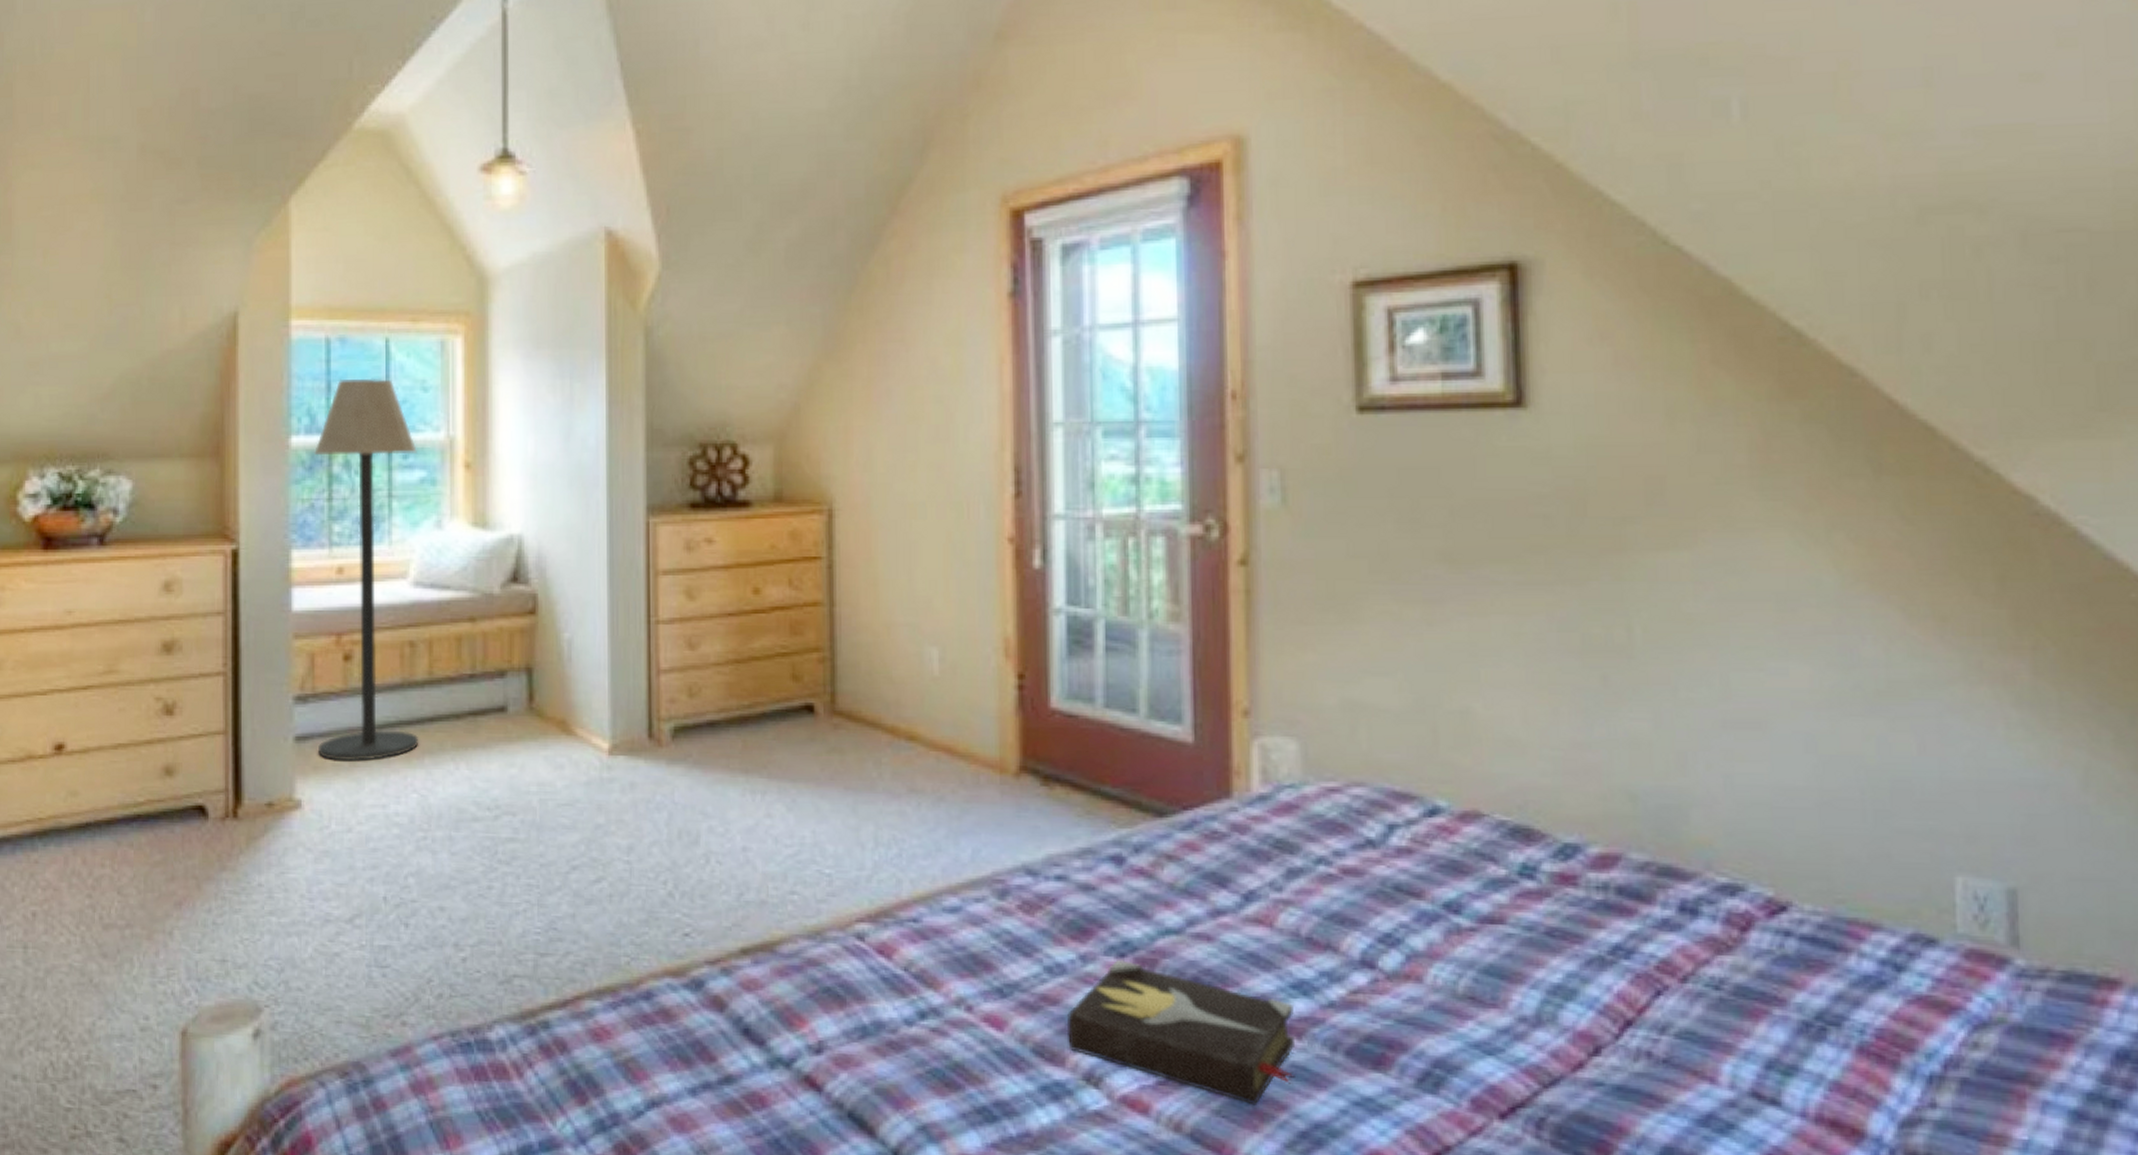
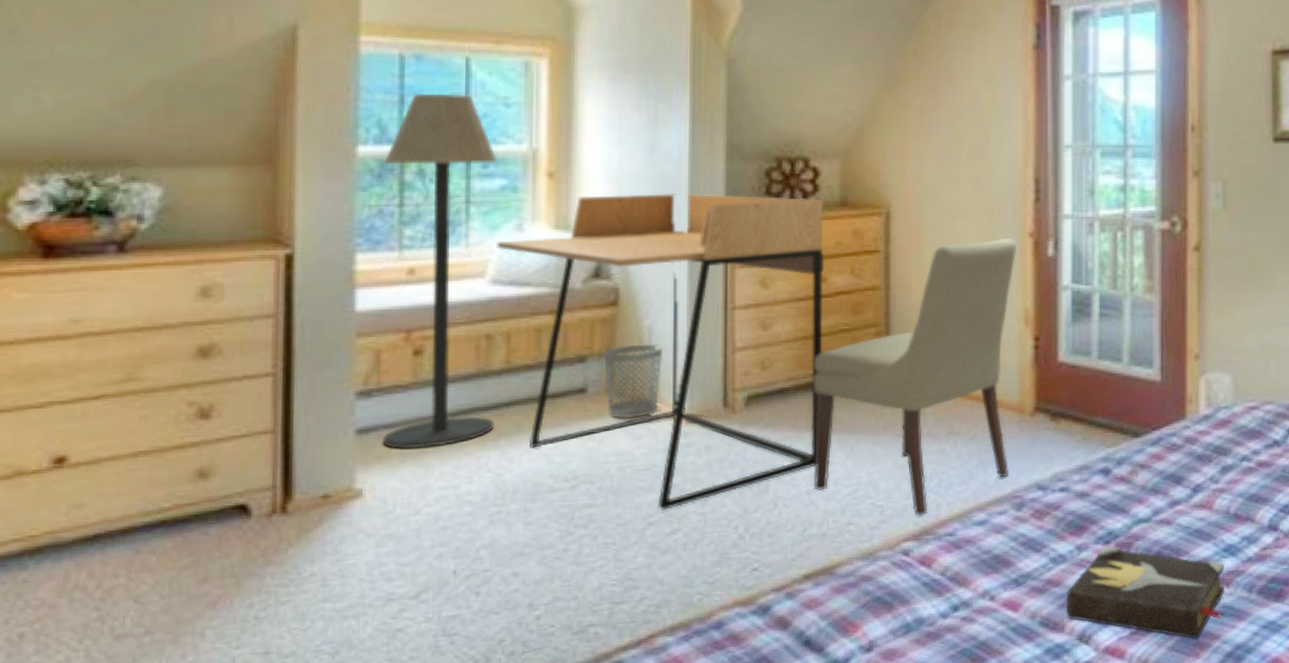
desk: none [417,486,758,854] -> present [496,193,825,510]
wastebasket: none [524,659,583,747] -> present [604,343,662,421]
chair: none [748,543,993,893] -> present [813,237,1017,517]

